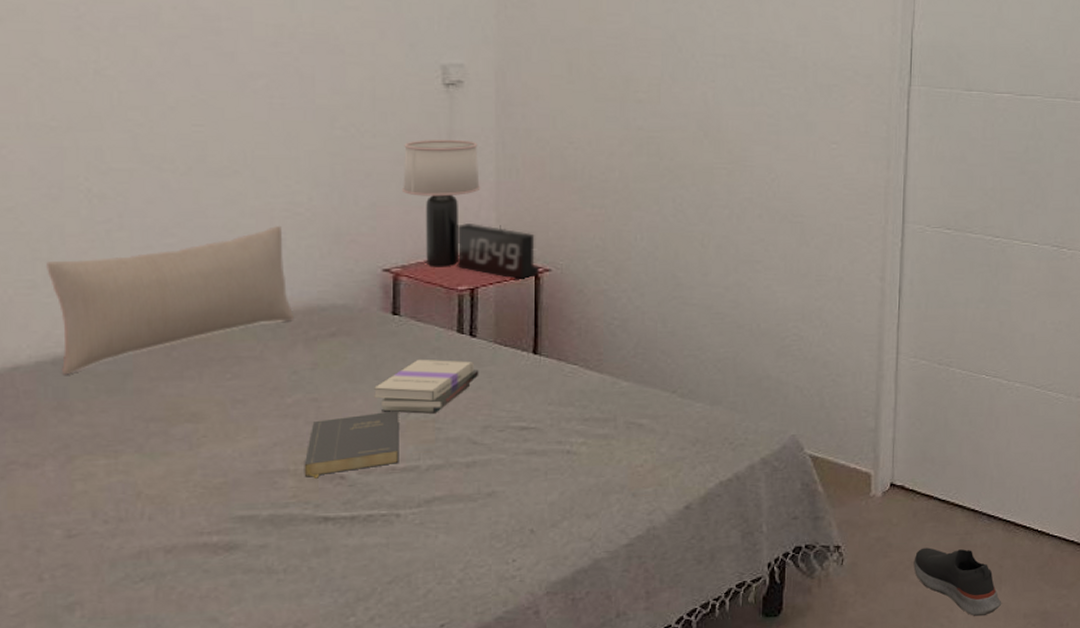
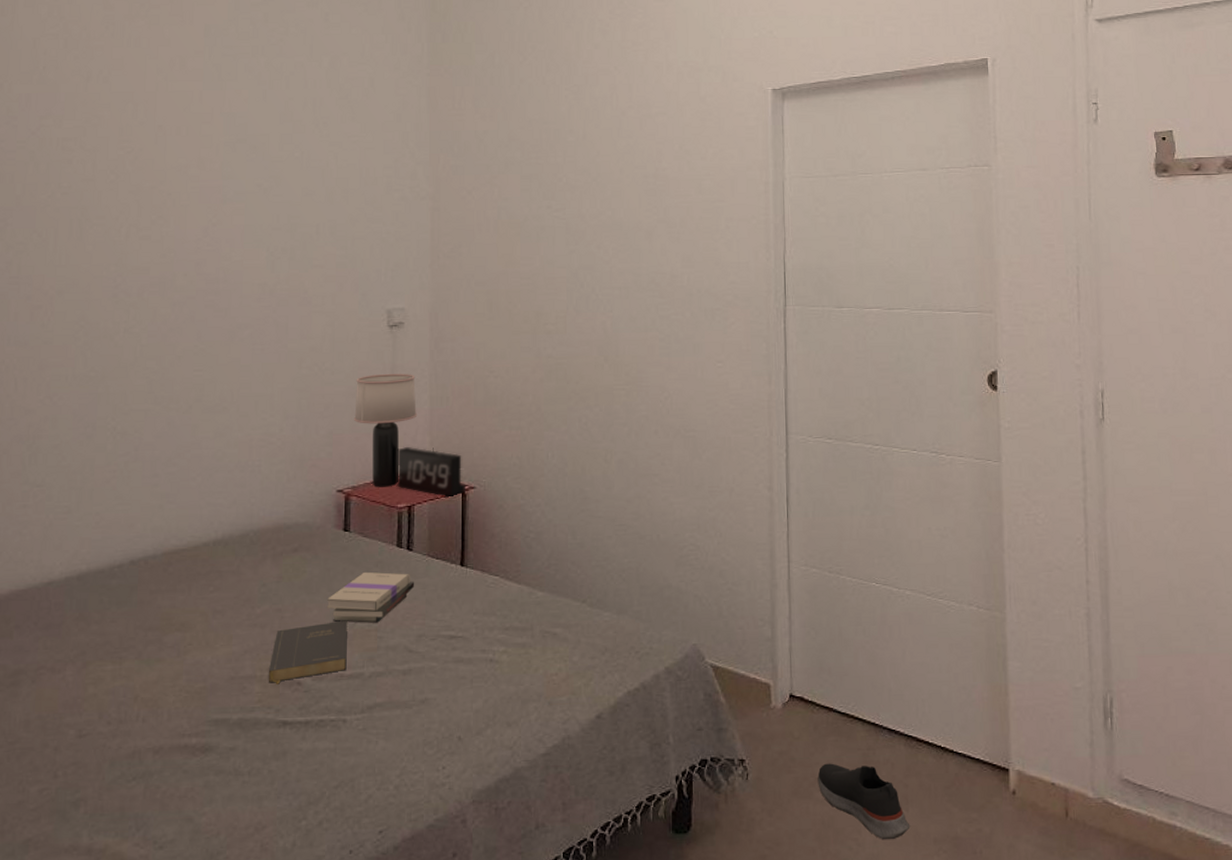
pillow: present [46,226,293,375] -> none [79,454,264,589]

